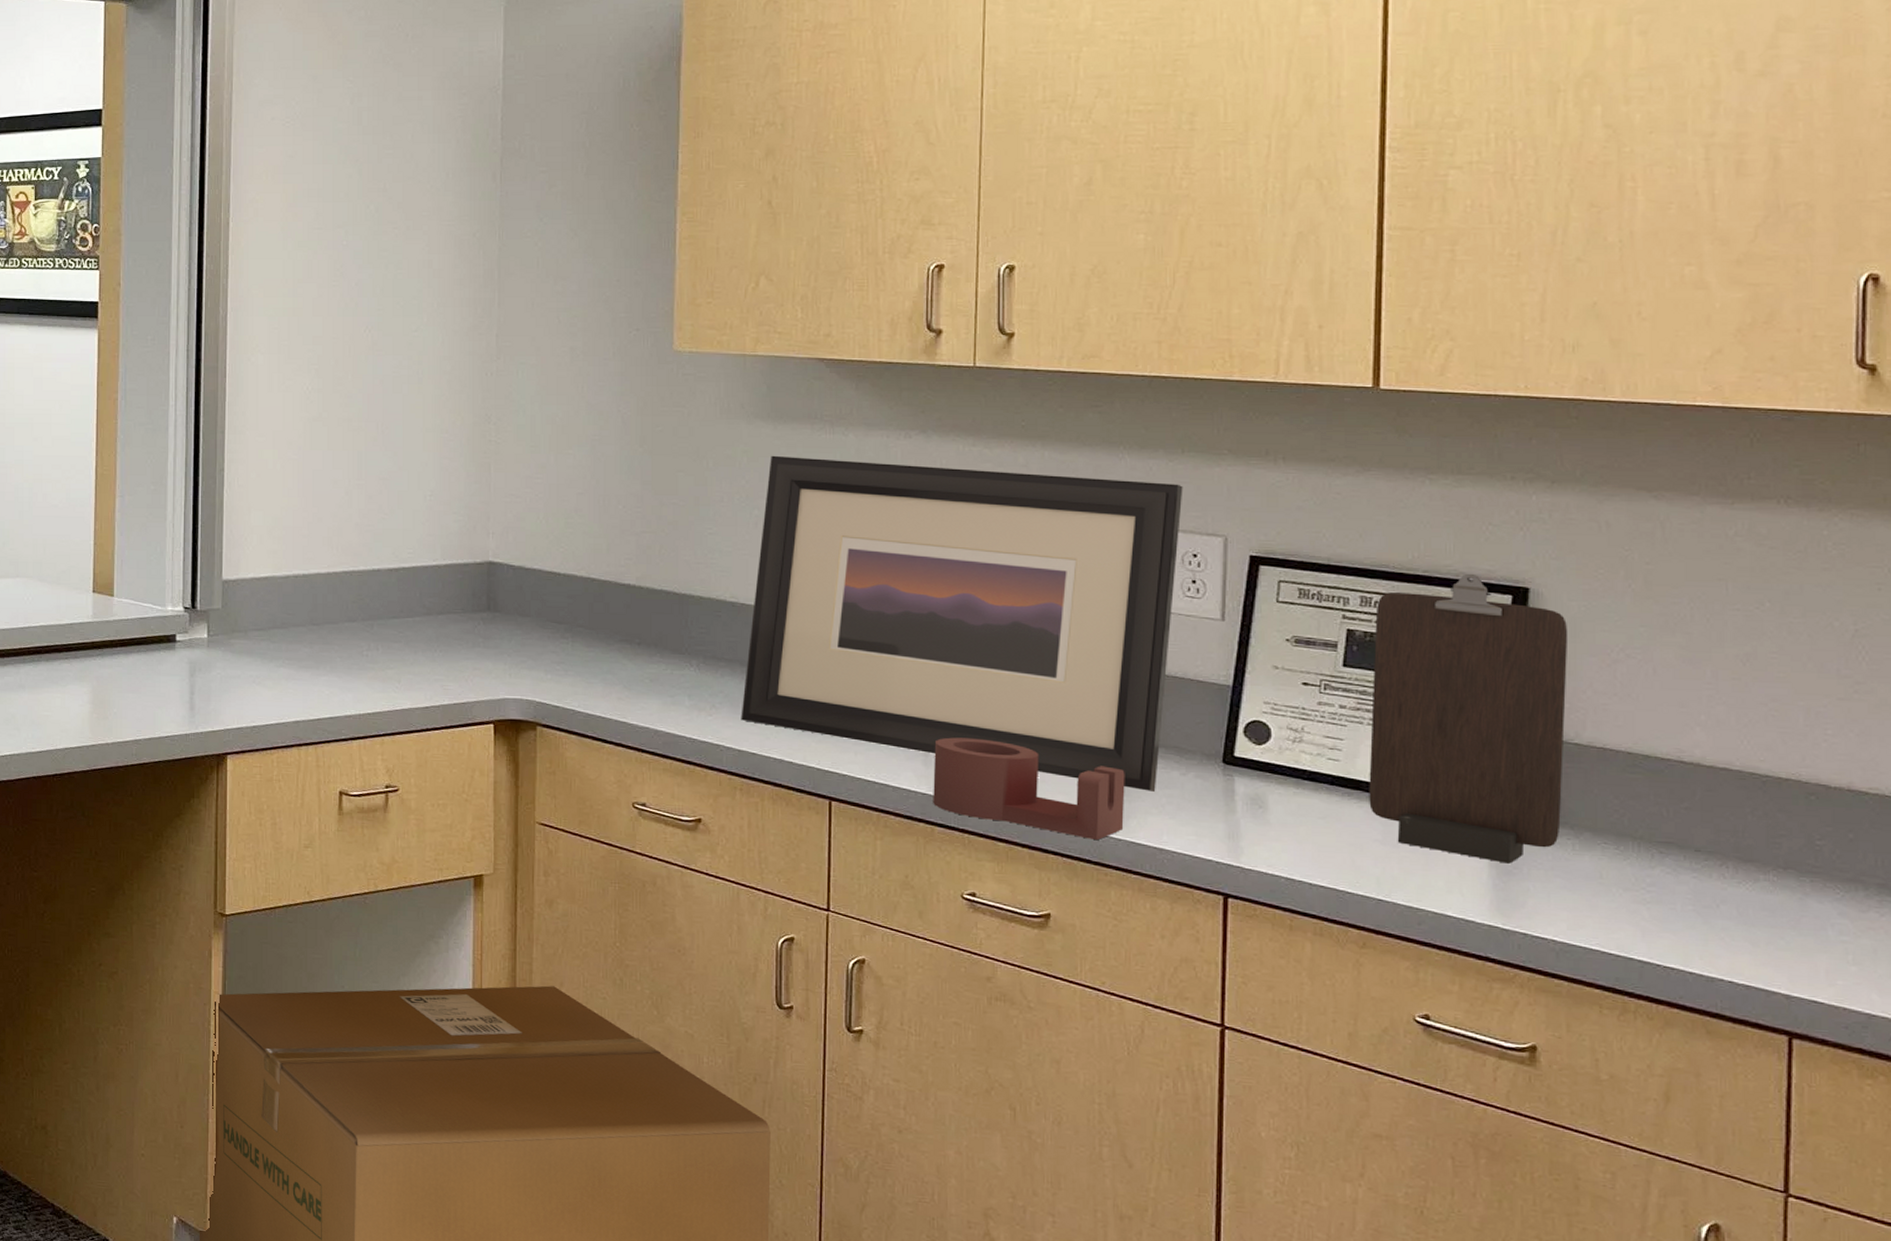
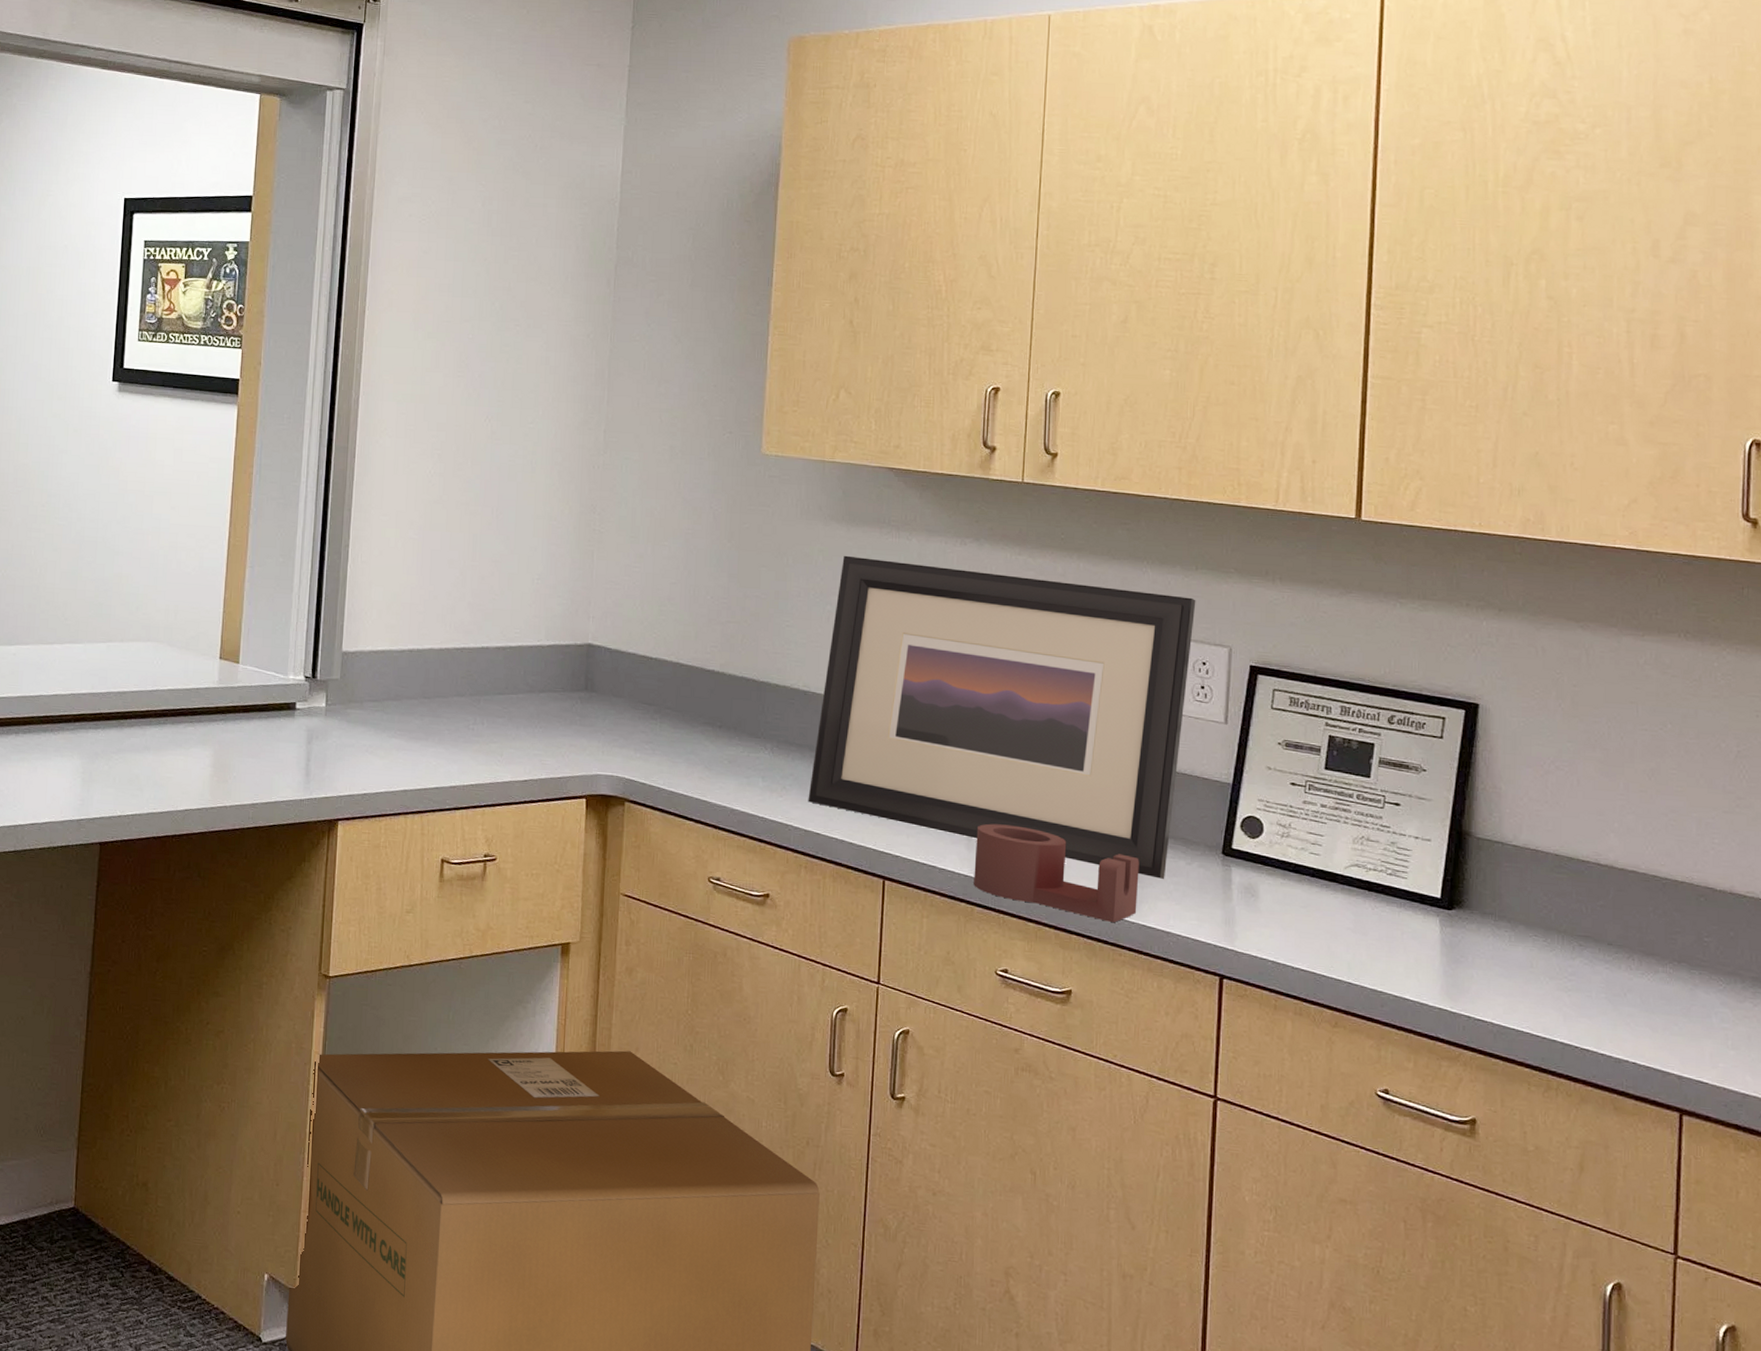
clipboard: present [1369,573,1568,864] -> none [1343,689,1510,953]

